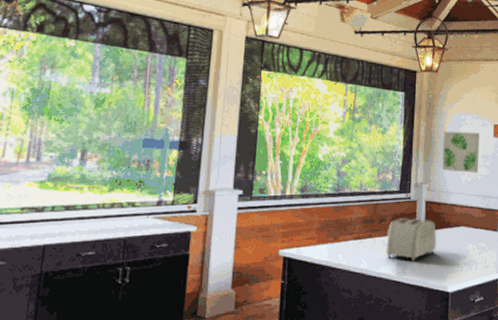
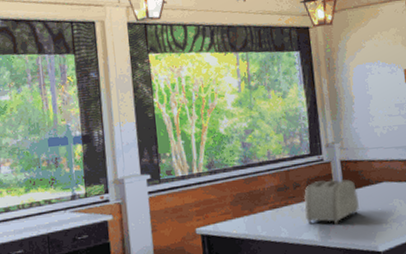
wall art: present [441,131,480,173] -> none [348,81,394,127]

